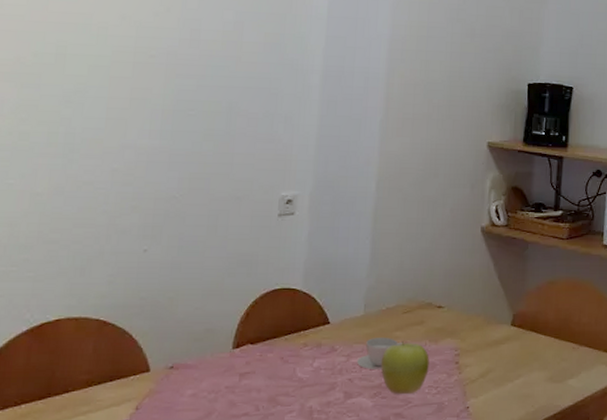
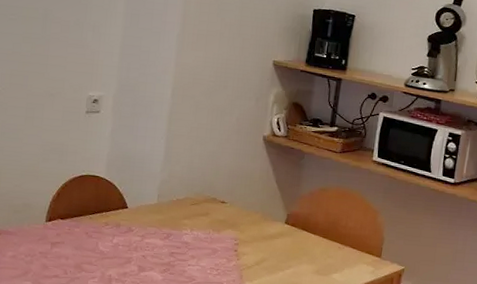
teacup: present [357,338,402,371] -> none [150,223,189,251]
fruit: present [380,342,429,395] -> none [170,229,212,273]

